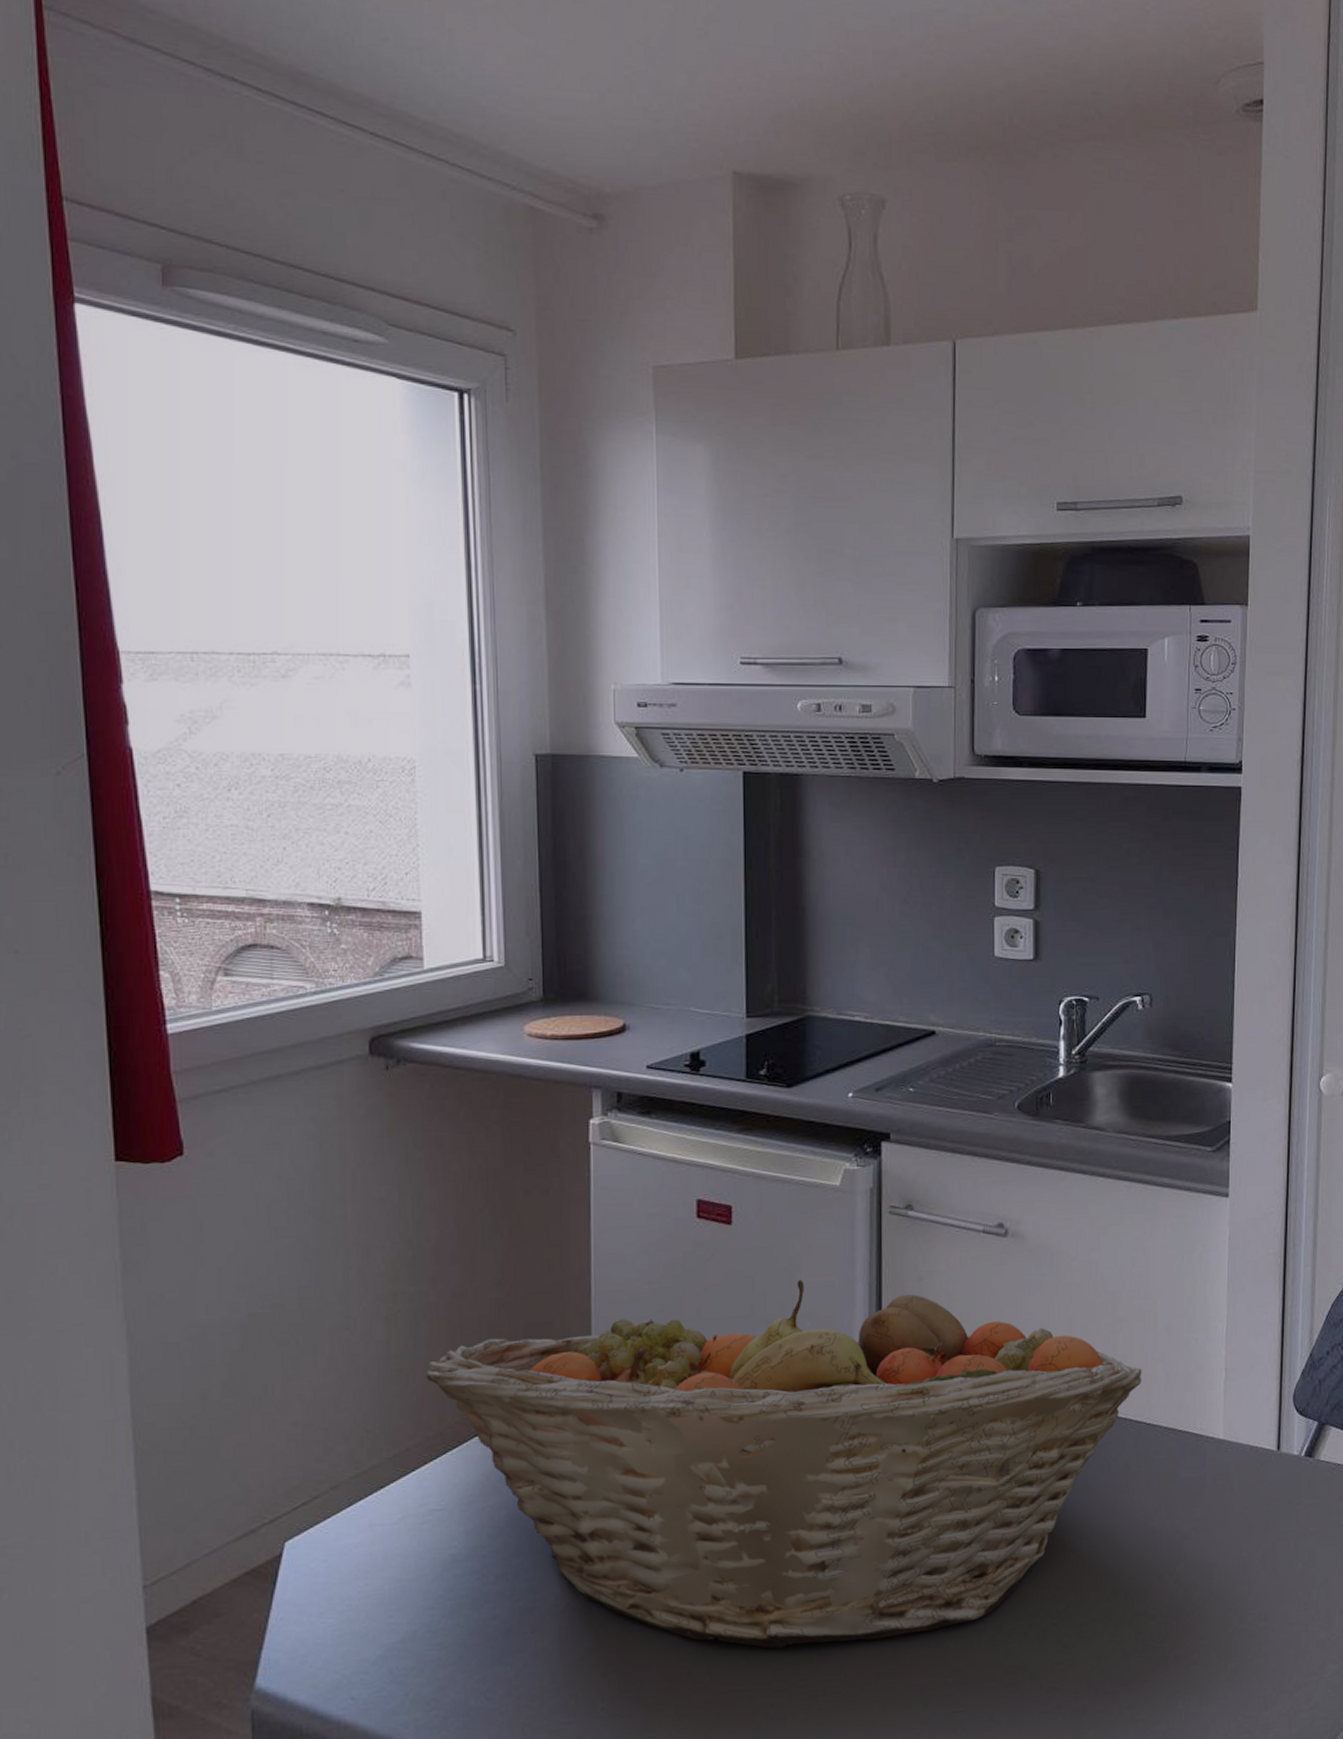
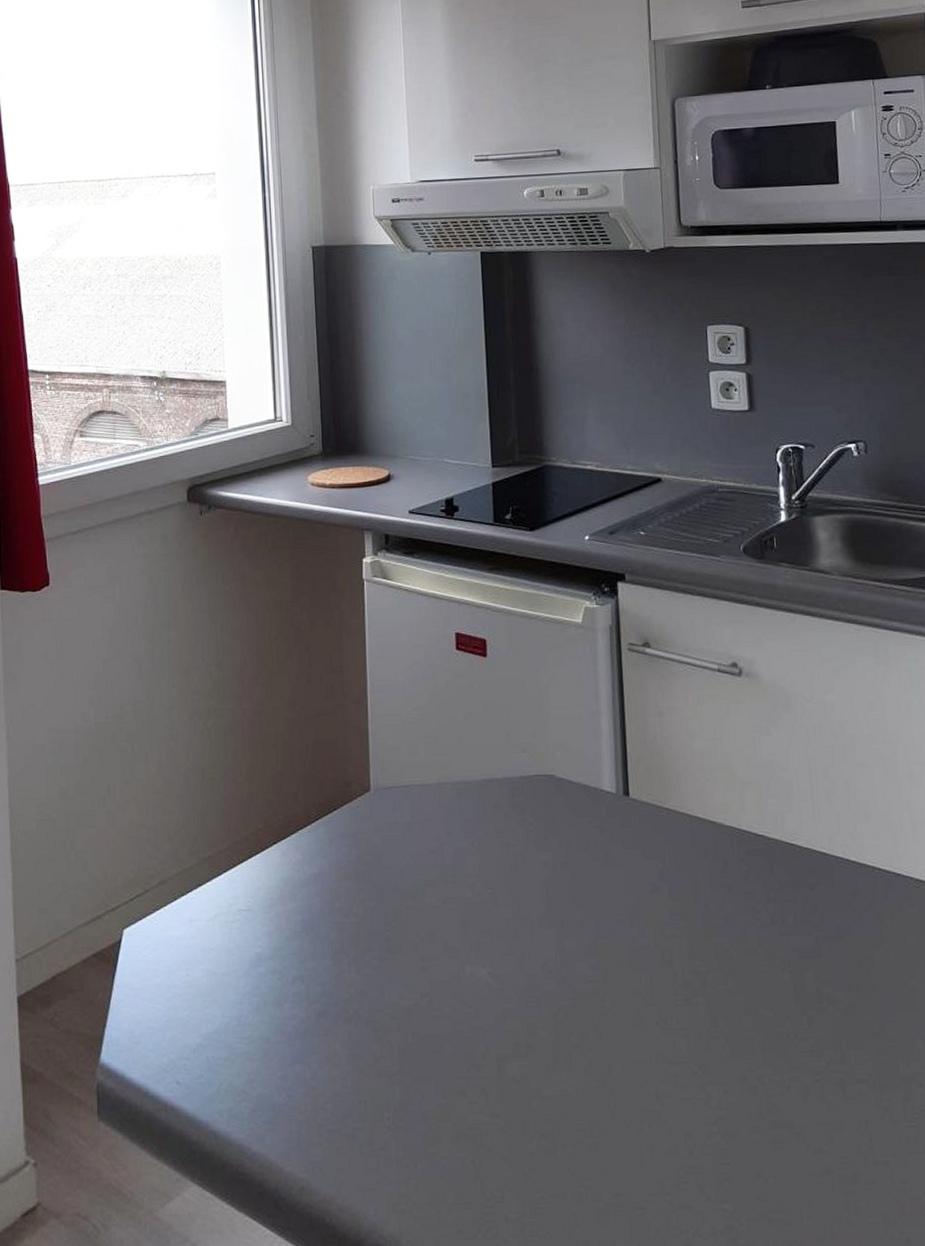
fruit basket: present [425,1279,1142,1649] -> none [233,711,888,1077]

